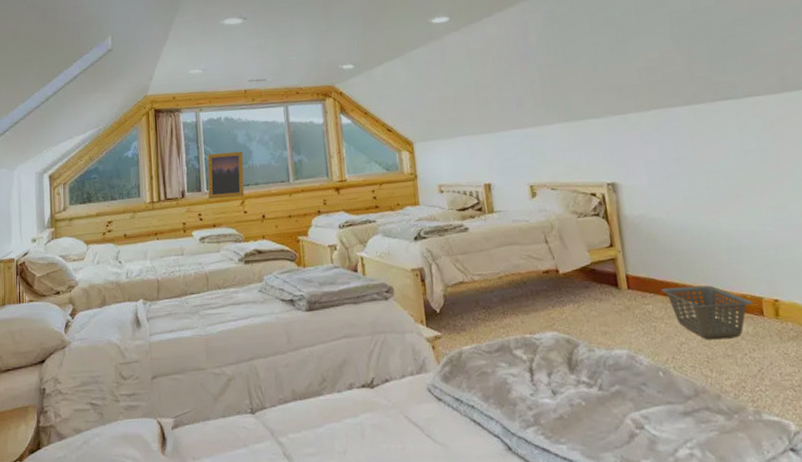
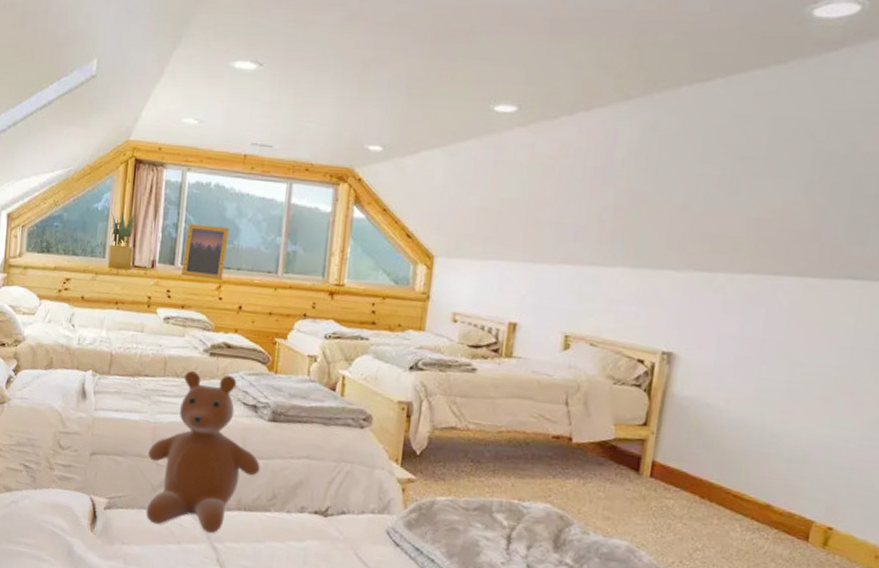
planter: none [140,155,166,206] -> present [107,212,136,271]
teddy bear: none [204,277,307,433] -> present [146,371,260,534]
laundry basket: present [661,285,753,340] -> none [690,485,800,559]

